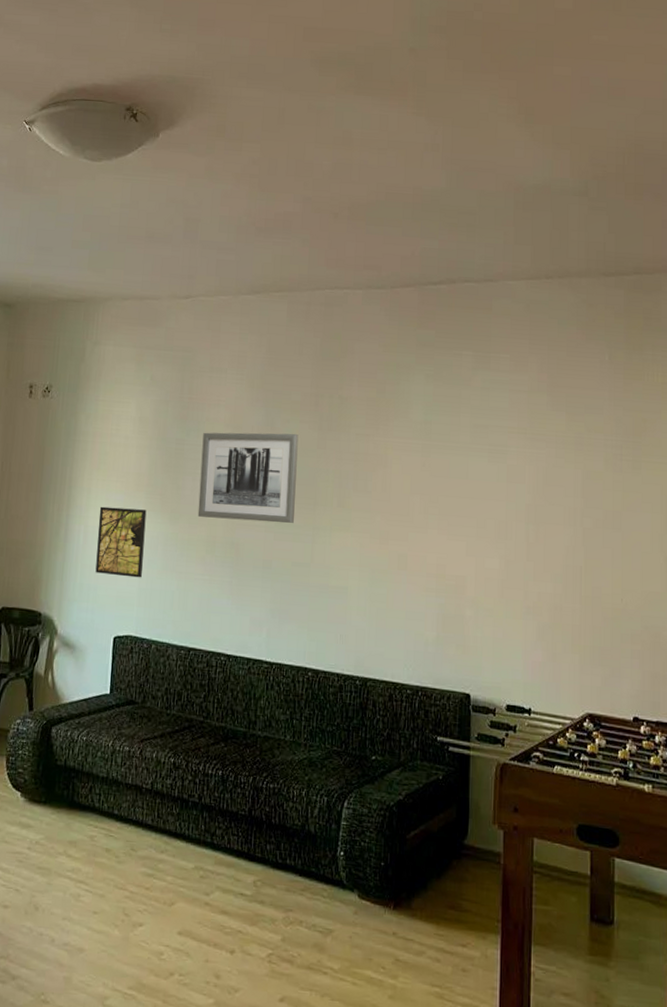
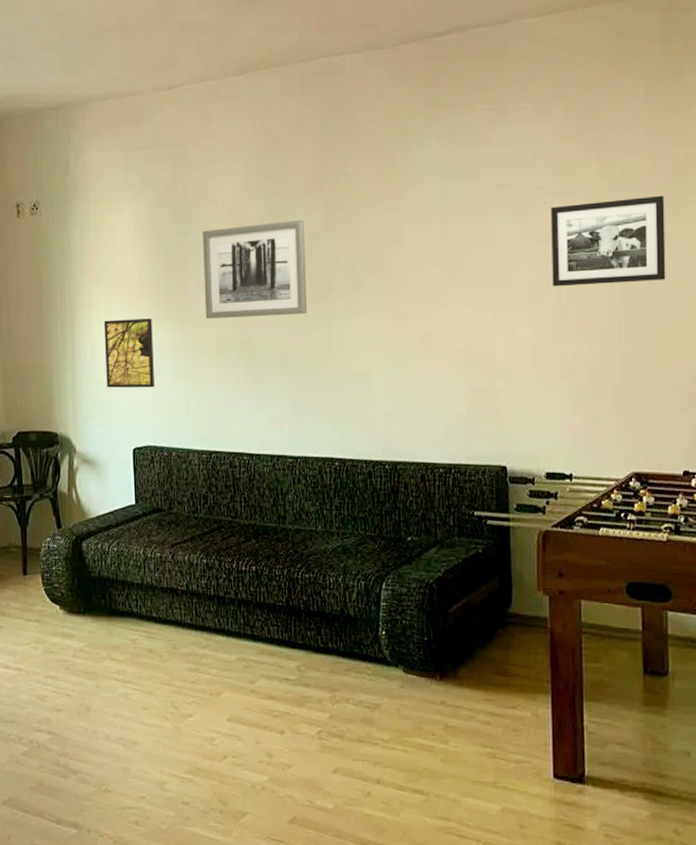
picture frame: none [521,451,624,532] -> present [551,195,666,287]

